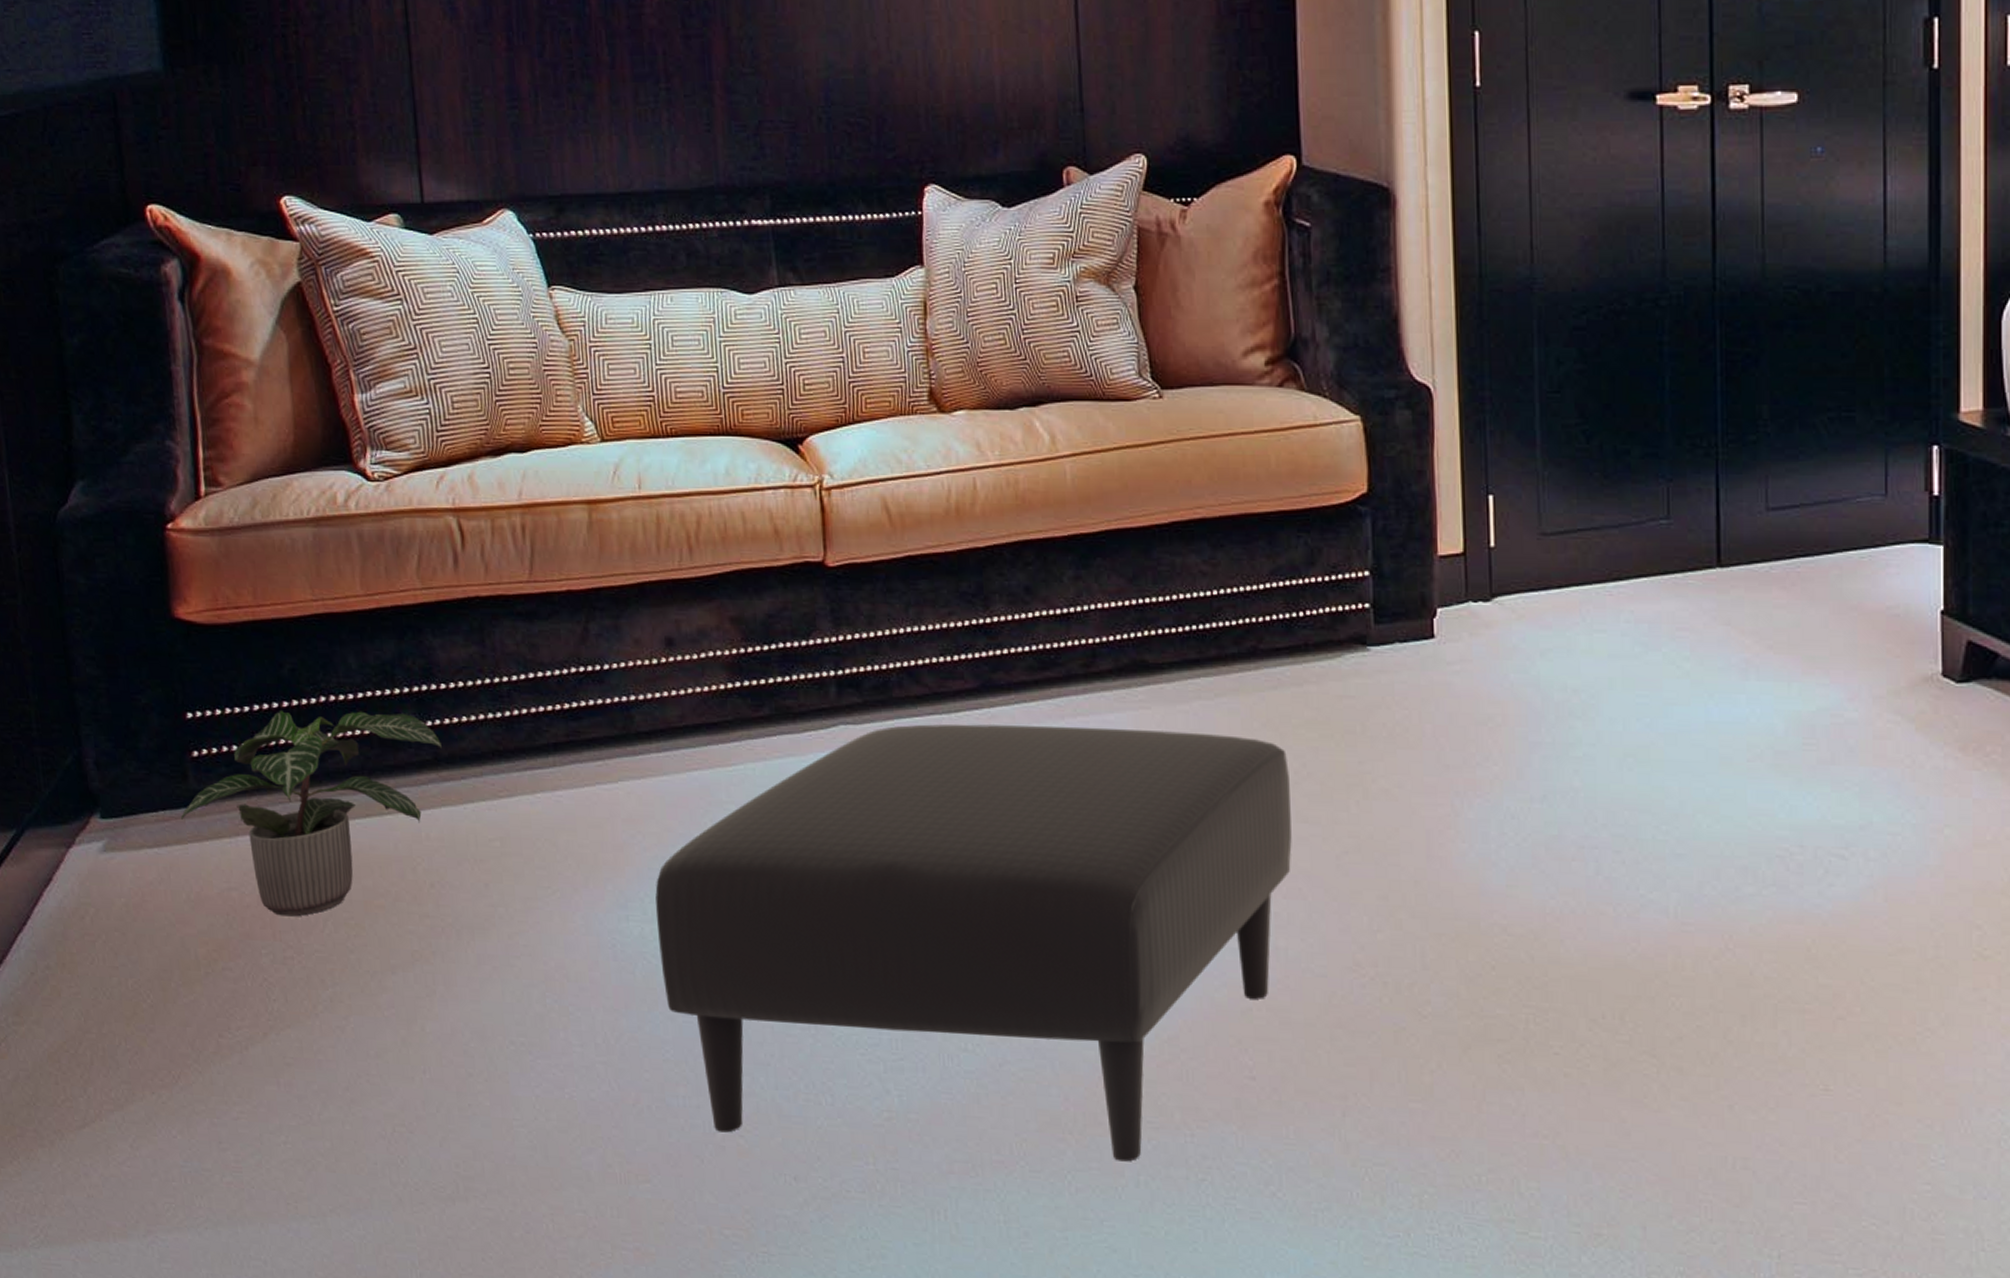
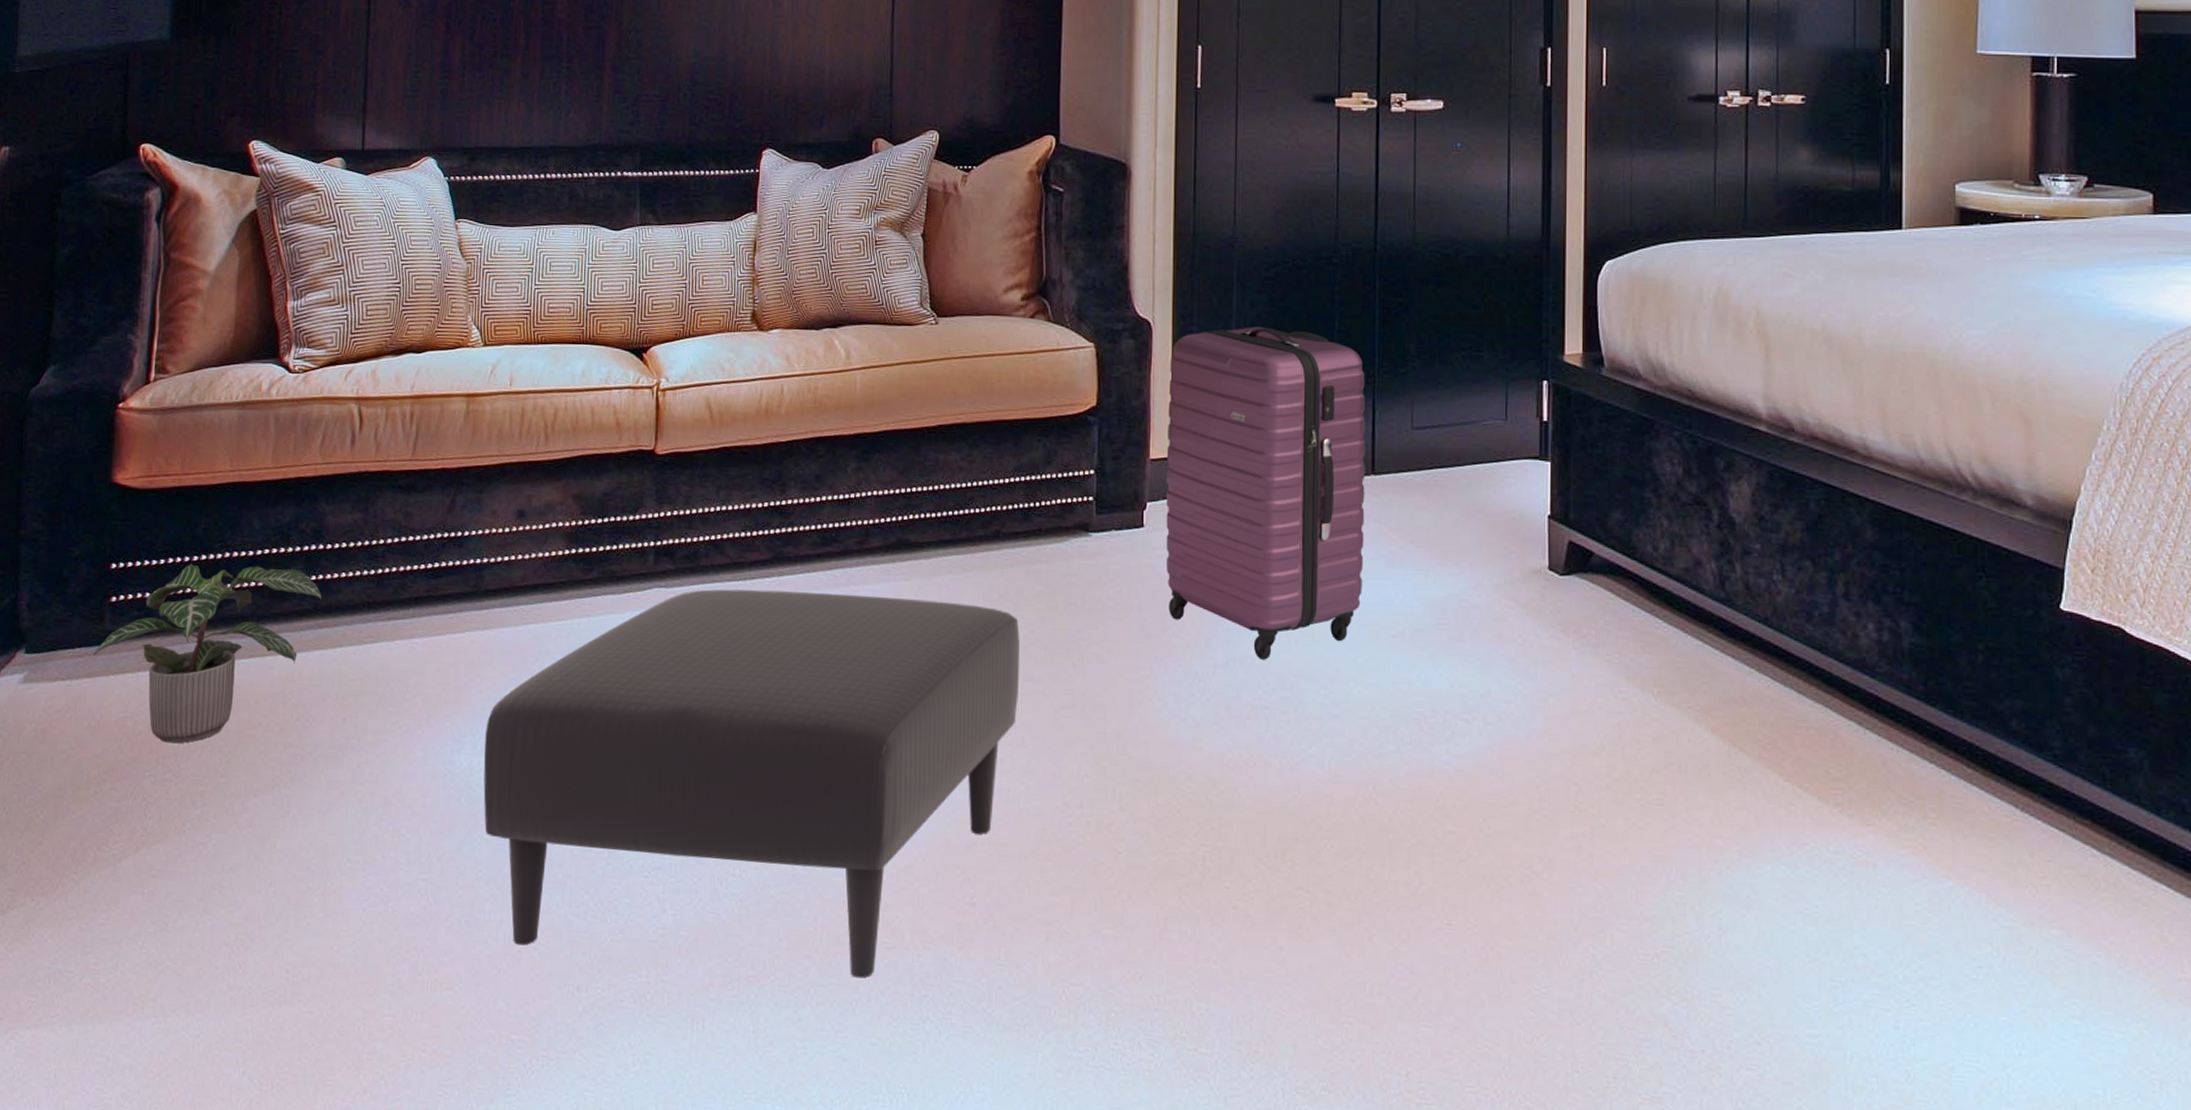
suitcase: none [1457,389,1710,792] -> present [1166,327,1366,660]

